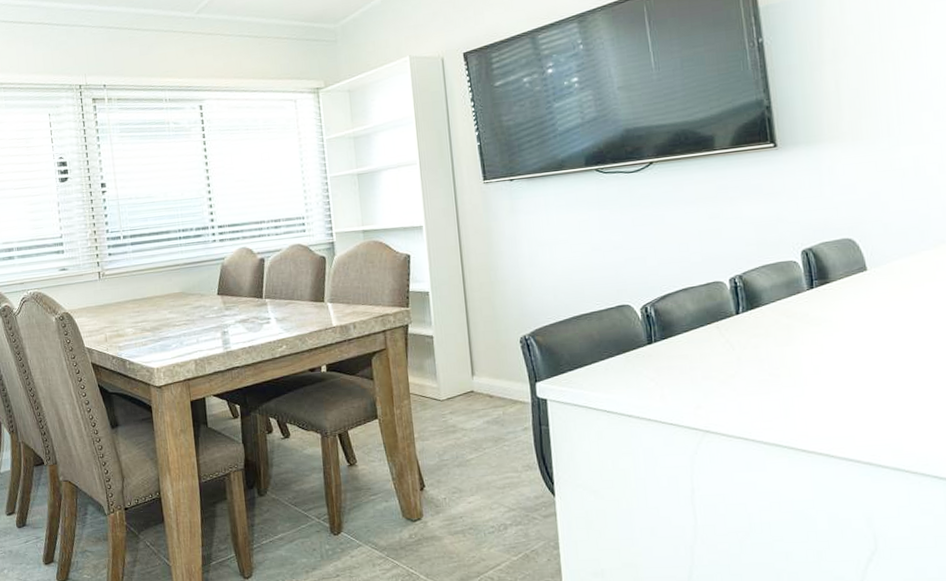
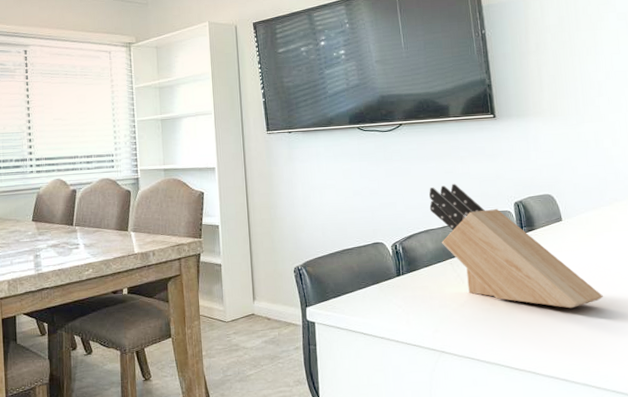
knife block: none [688,231,923,378] -> present [429,184,603,309]

